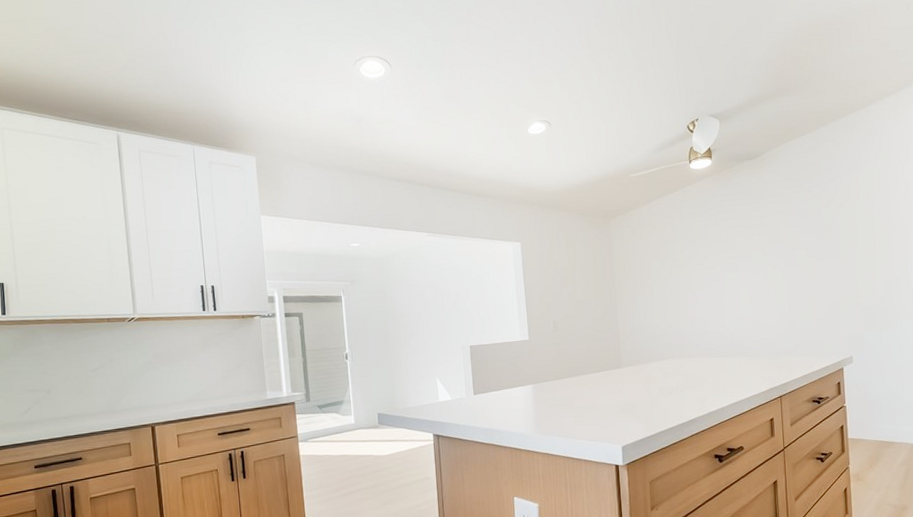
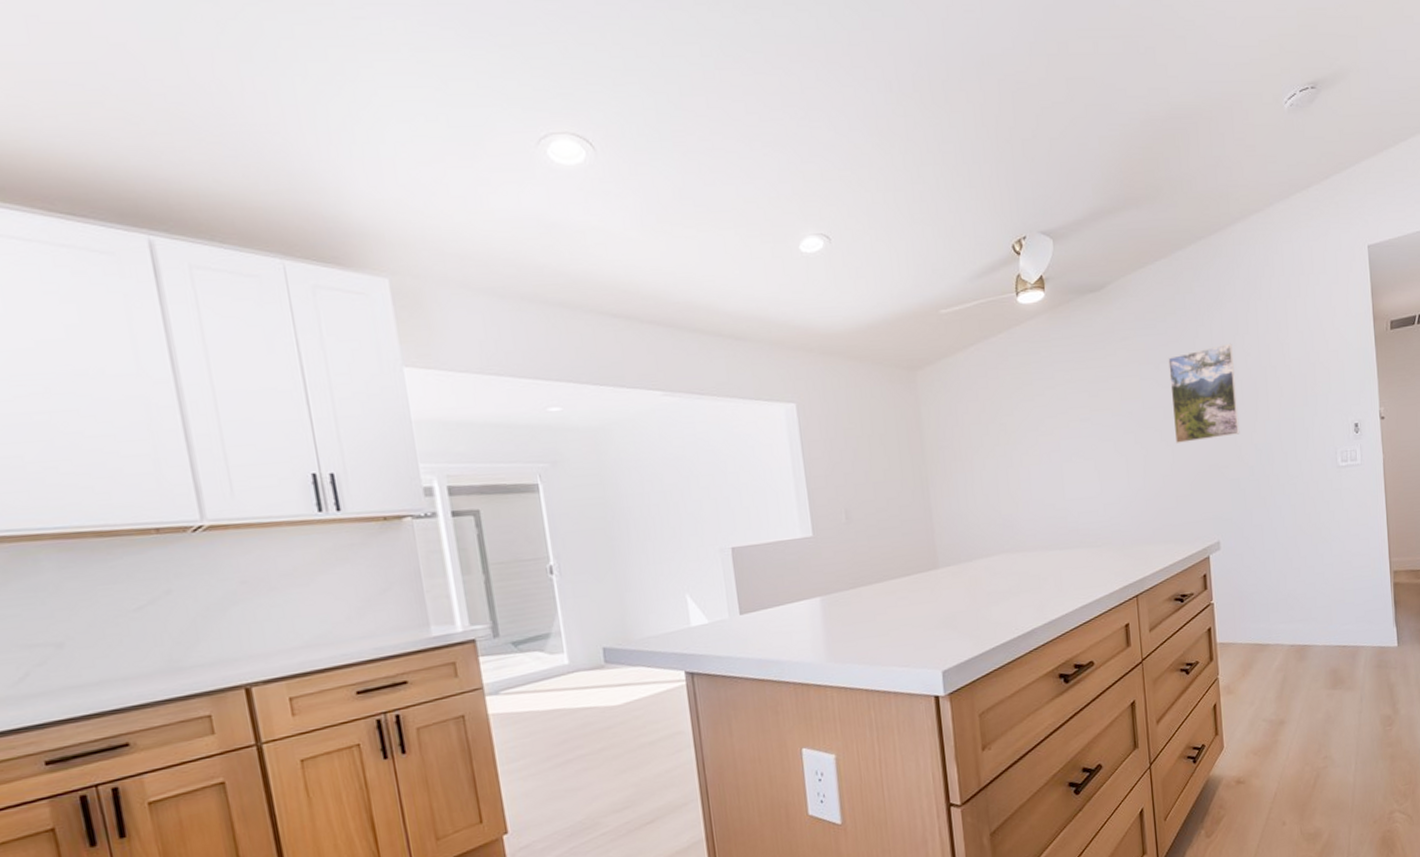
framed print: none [811,198,872,277] -> present [1168,343,1240,443]

